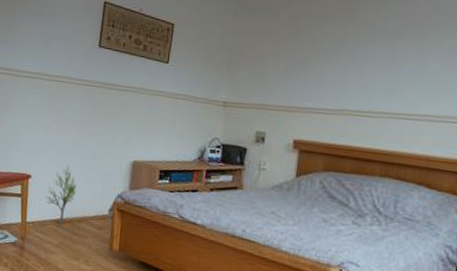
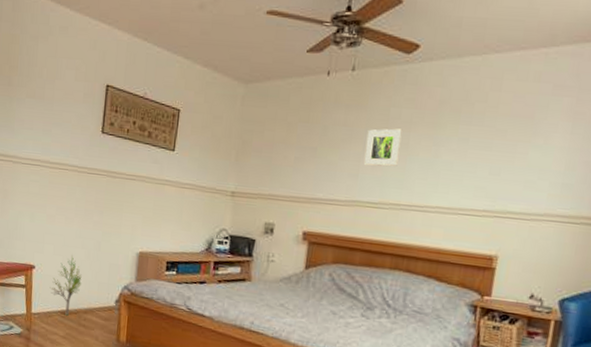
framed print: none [352,40,389,77] -> present [363,128,402,167]

